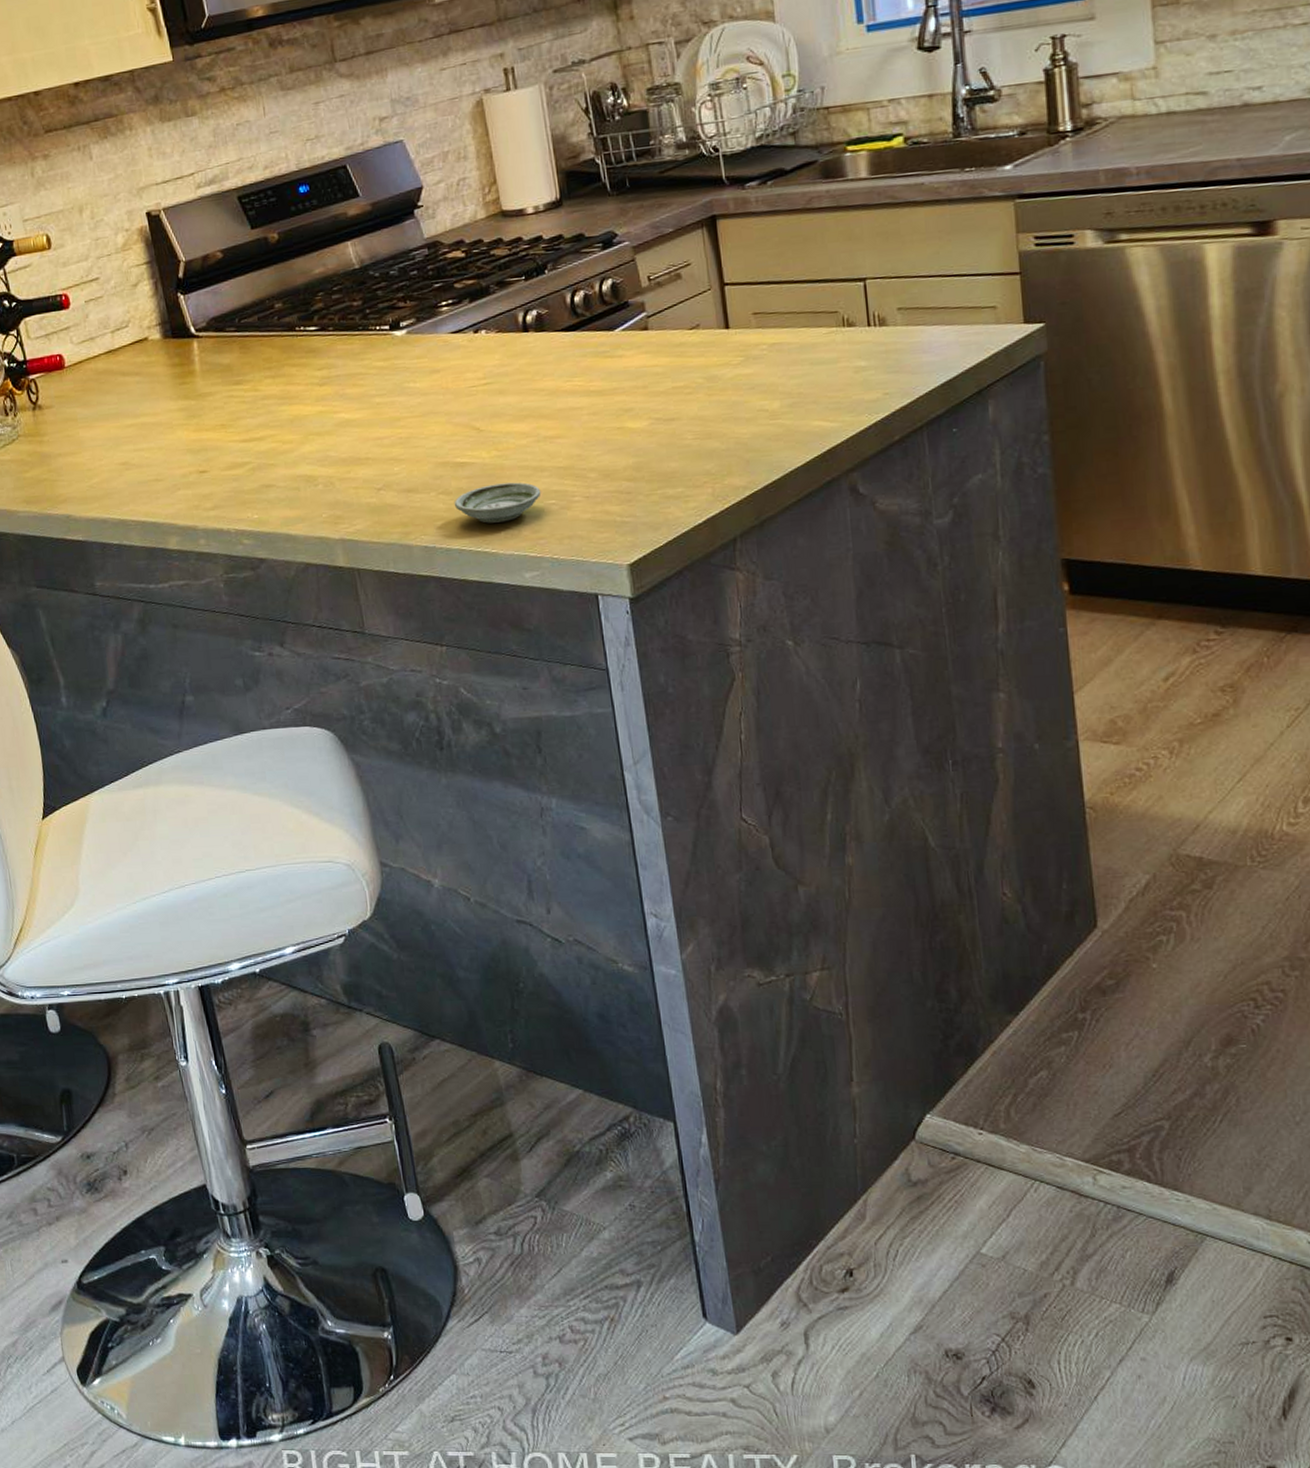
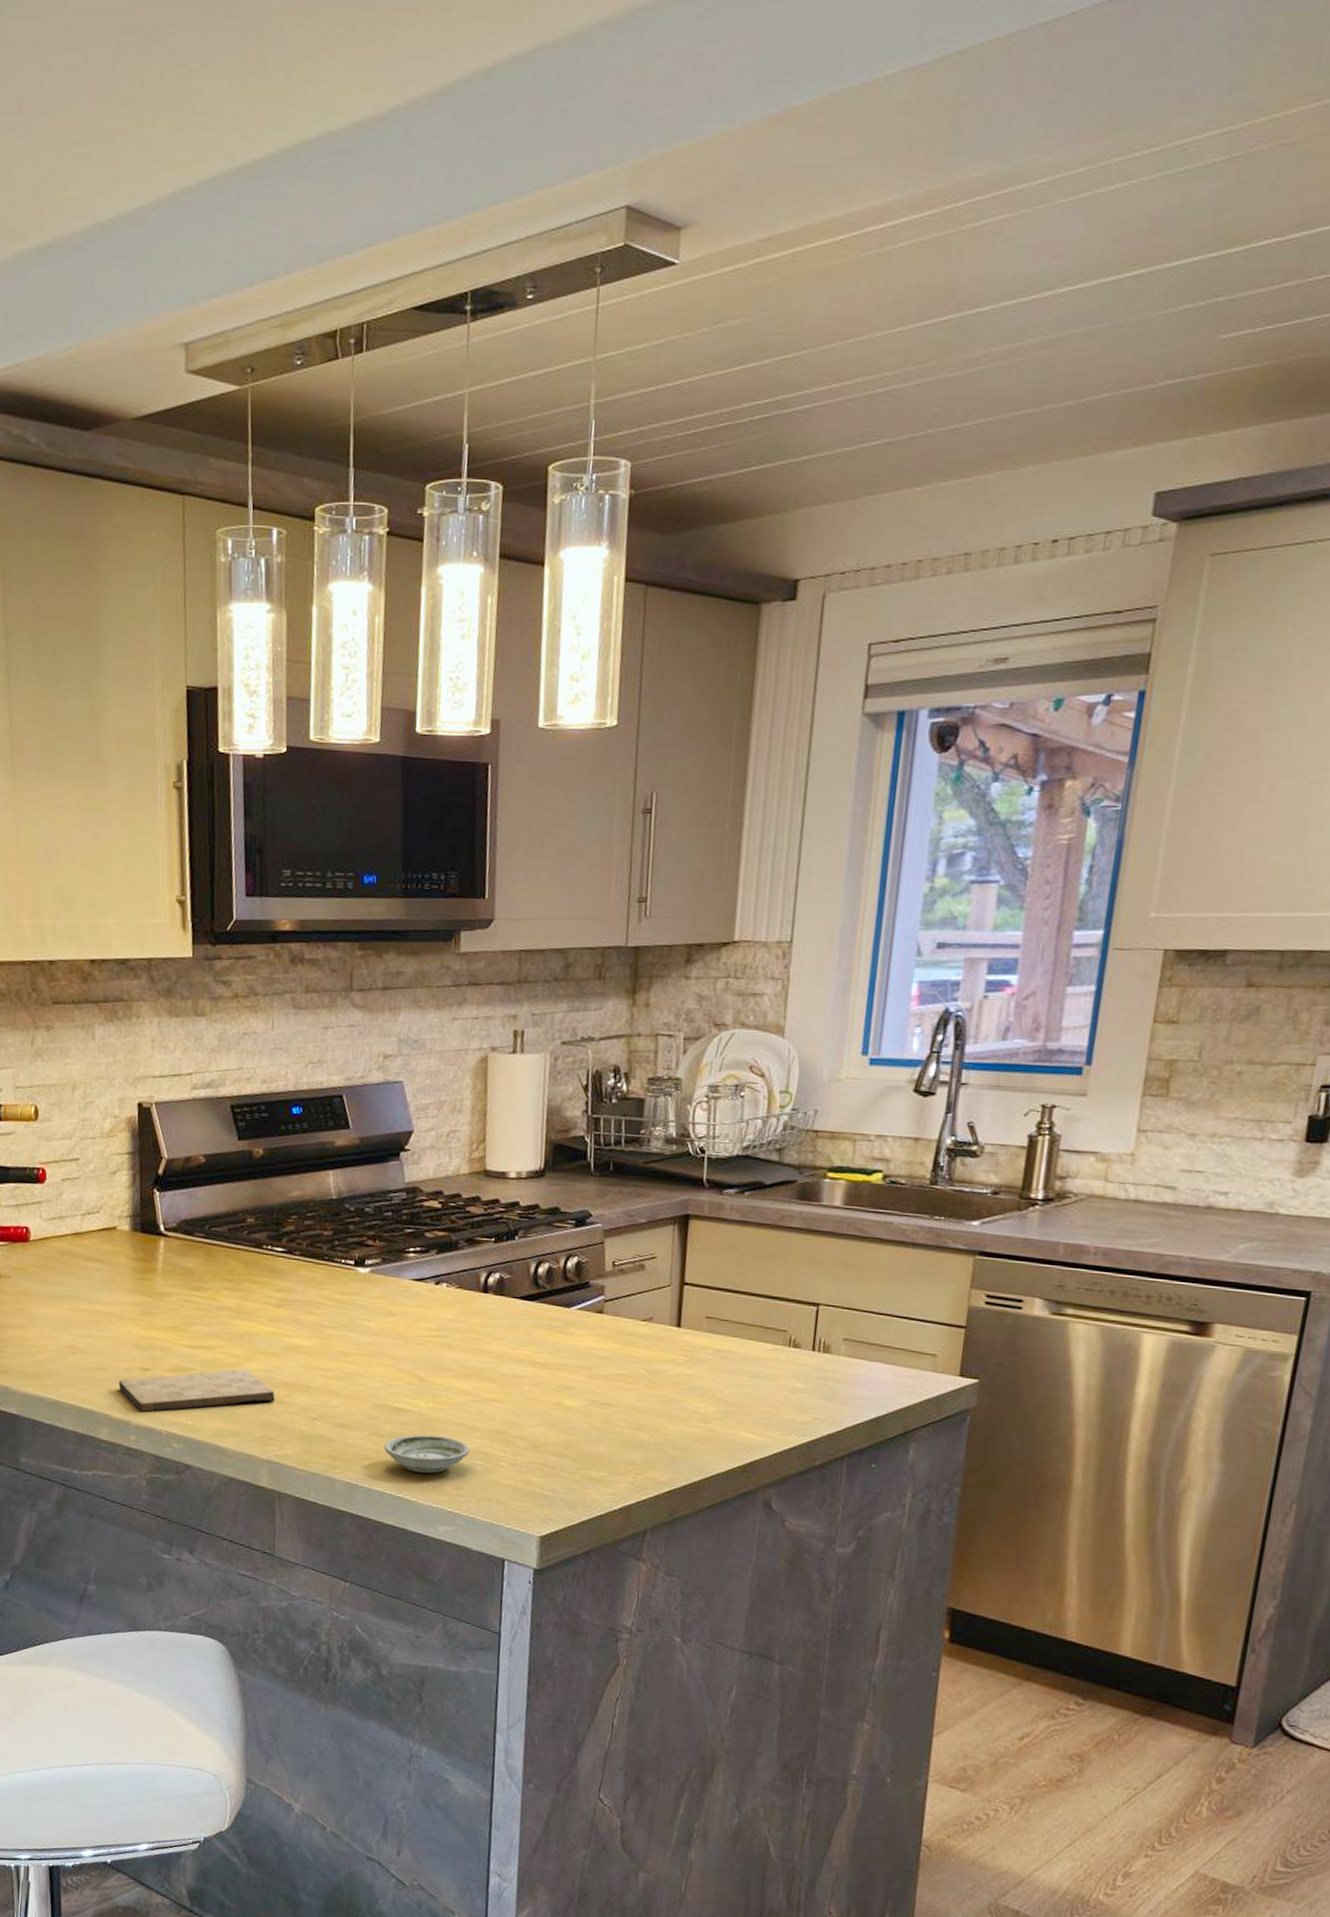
cutting board: none [178,453,336,515] -> present [118,1369,275,1413]

